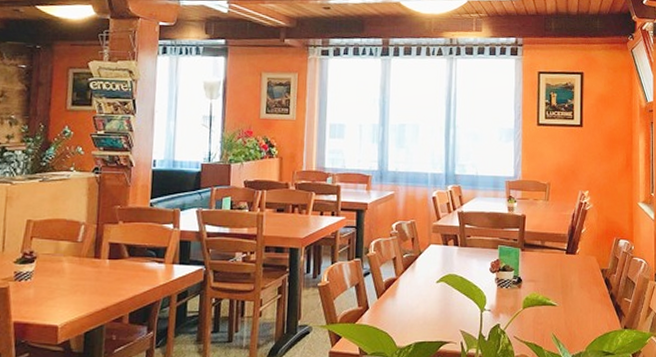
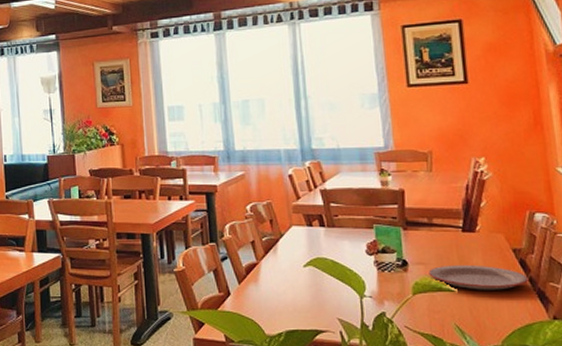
plate: none [537,282,610,304] -> present [428,264,529,290]

